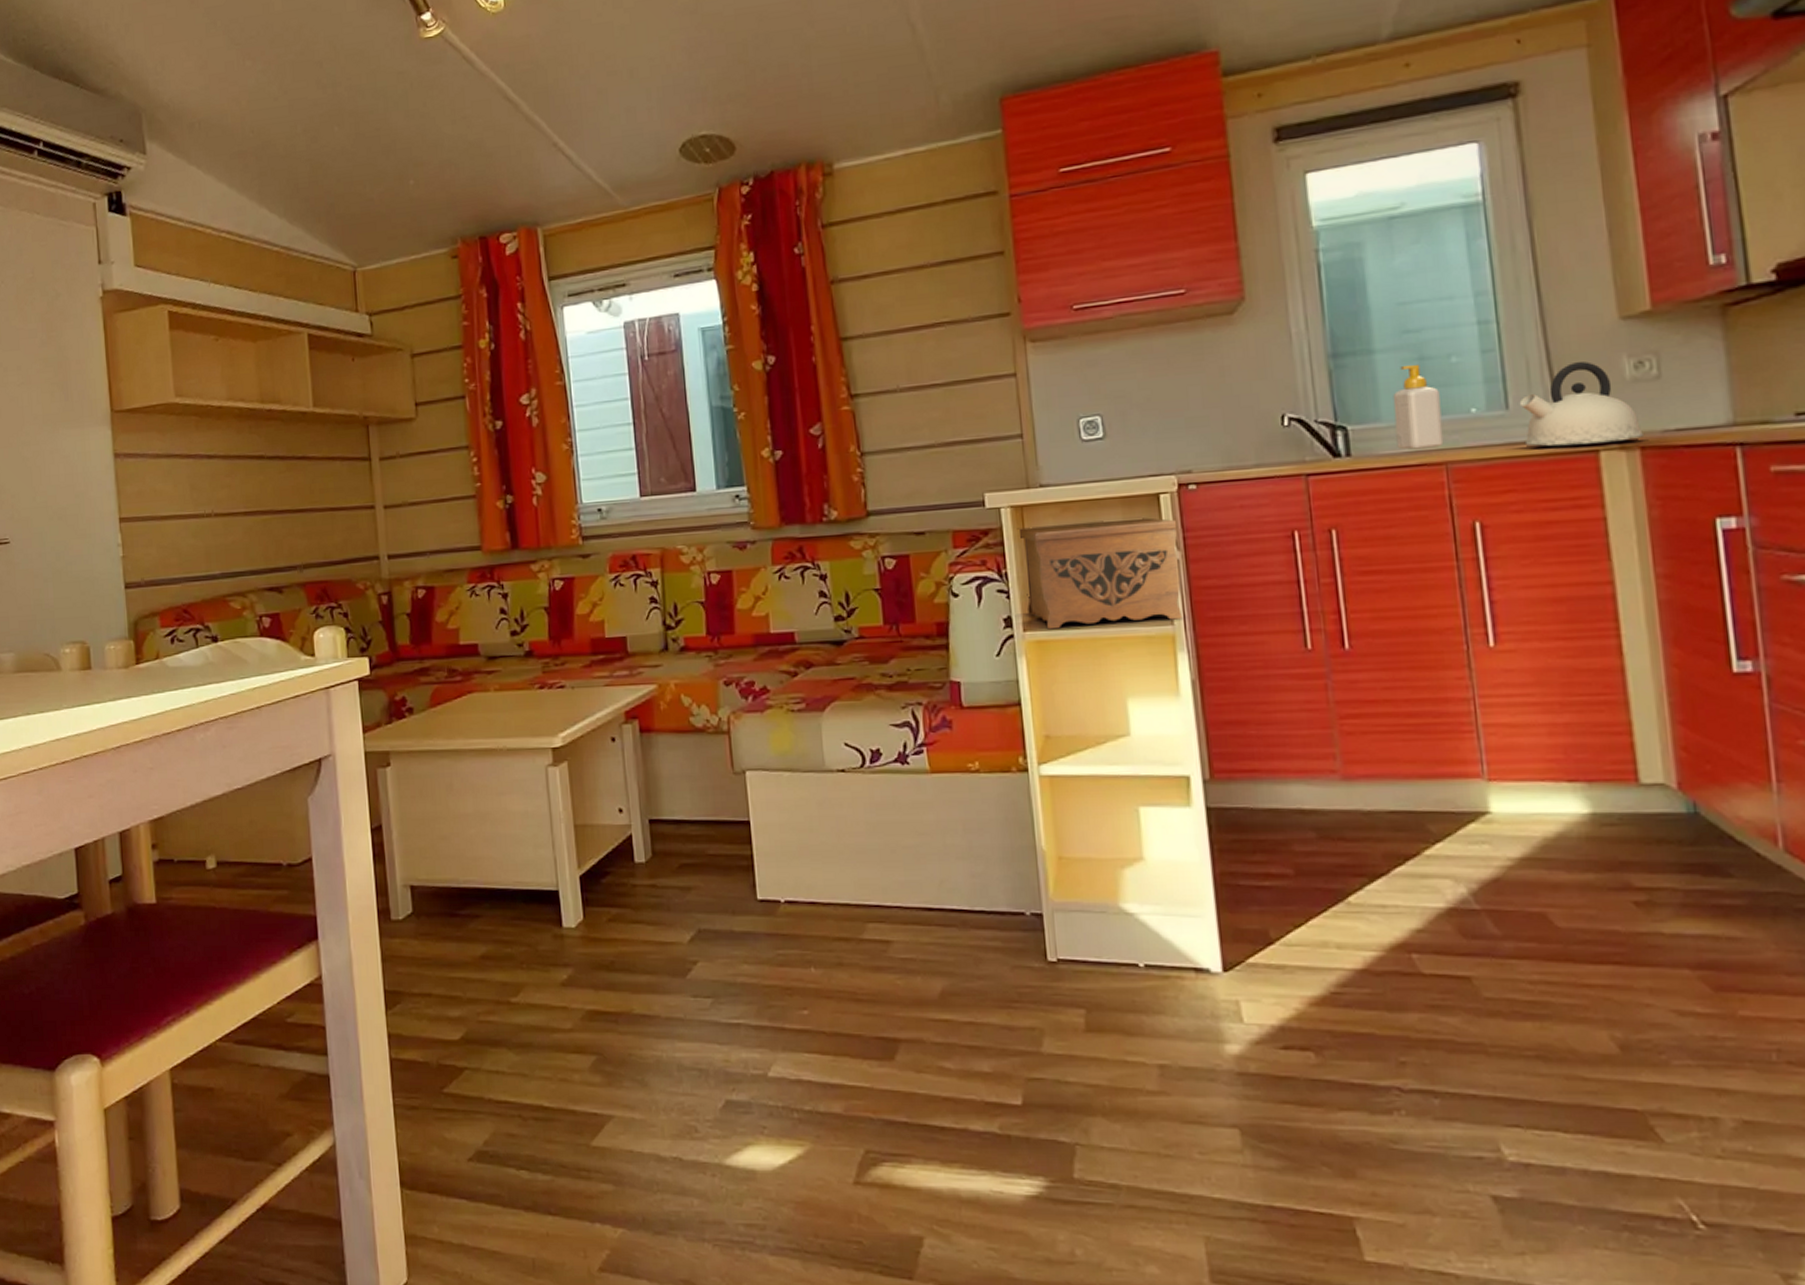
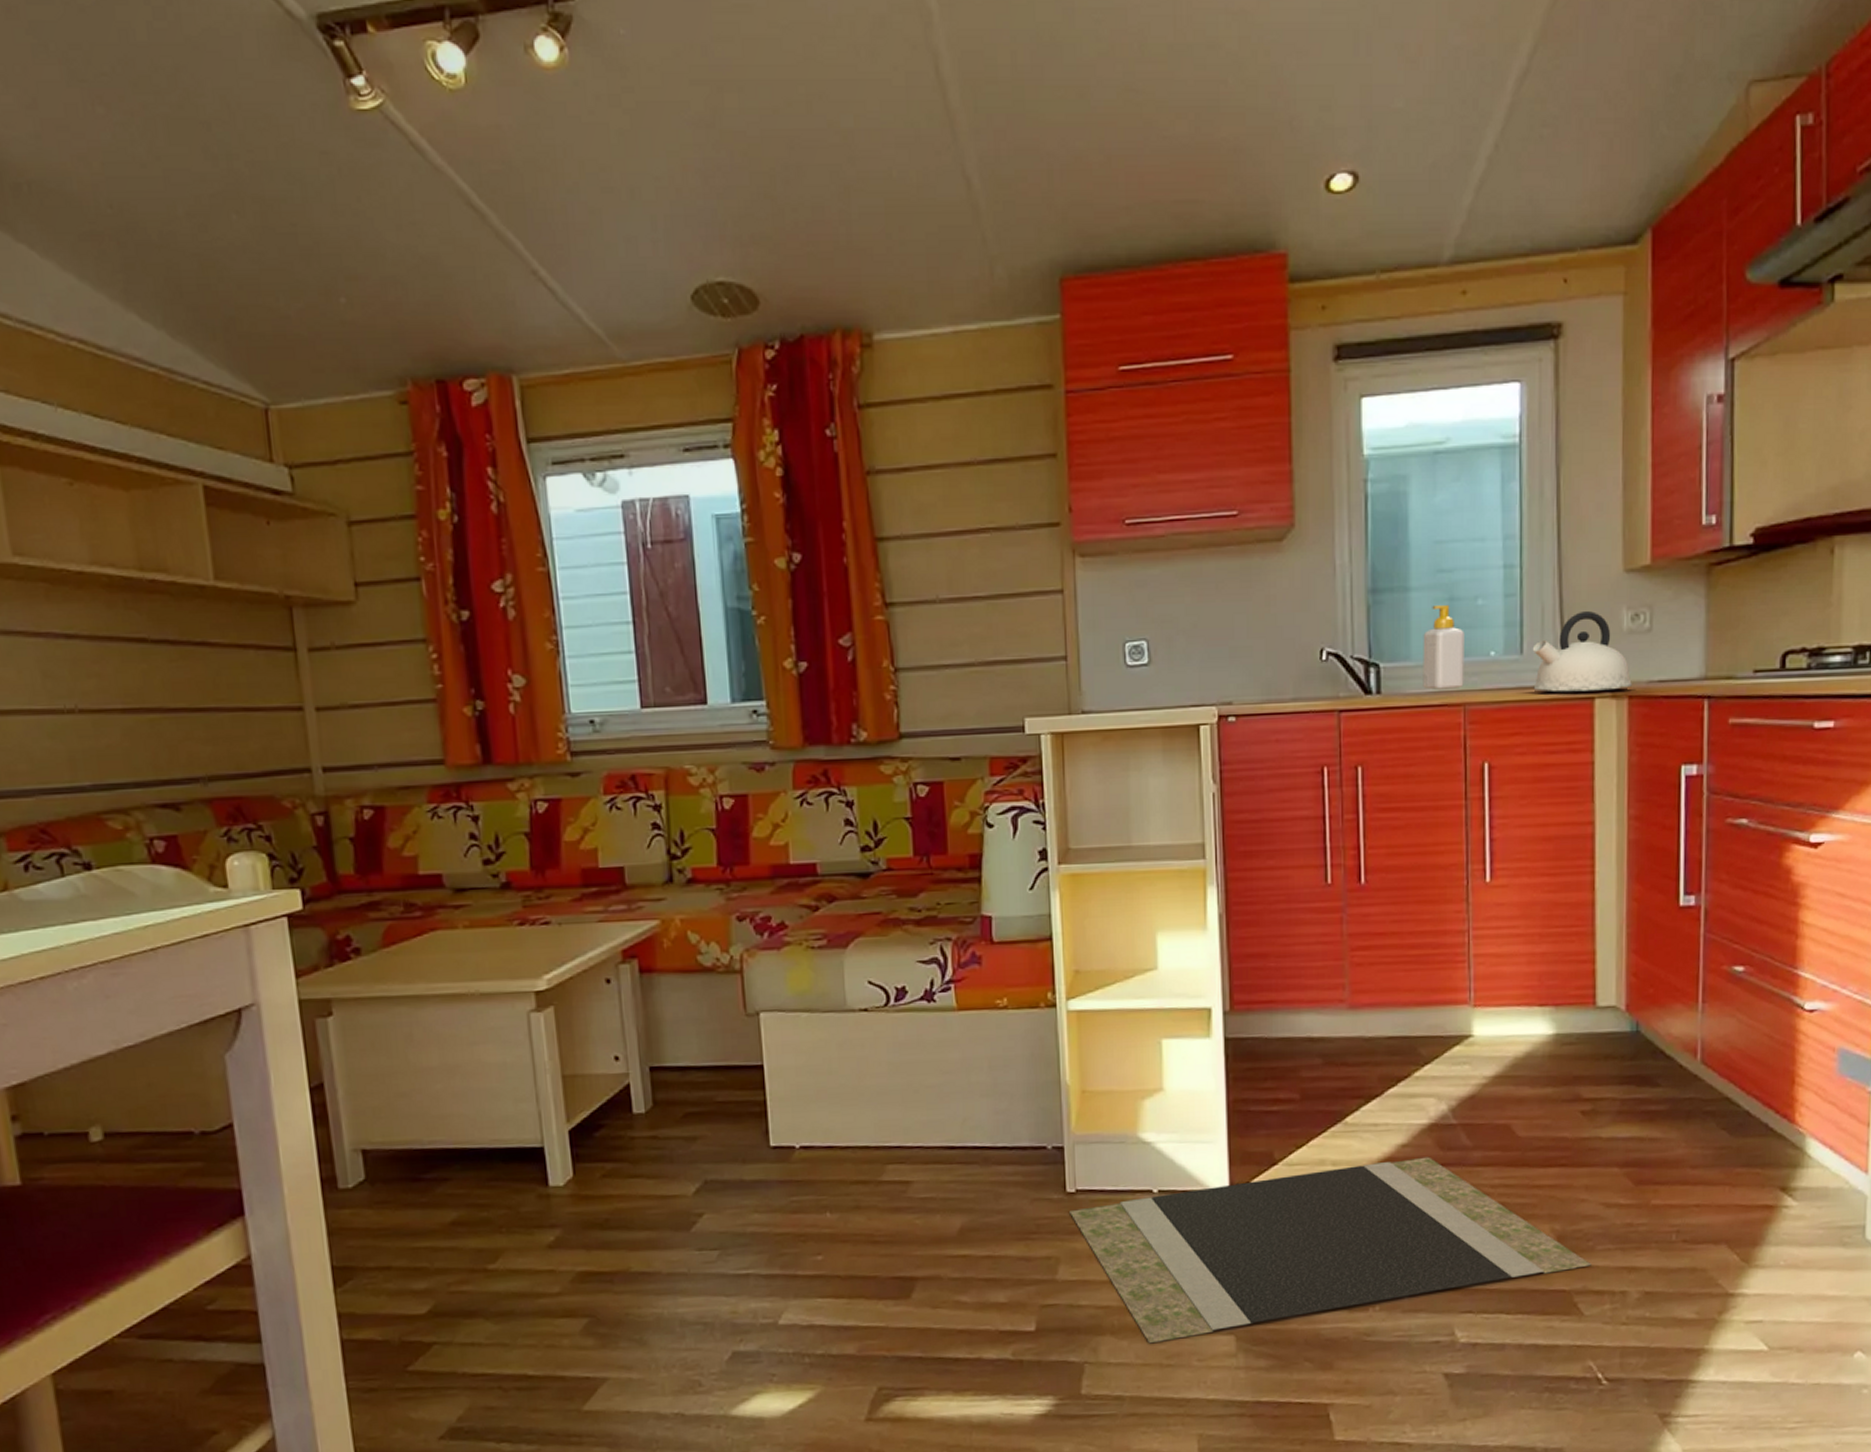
decorative box: present [1017,517,1182,630] -> none [1056,748,1215,863]
doormat: none [1052,944,1668,1130] -> present [1069,1156,1592,1344]

